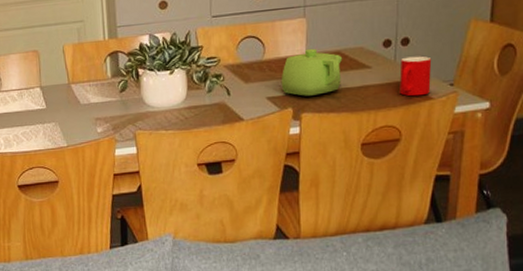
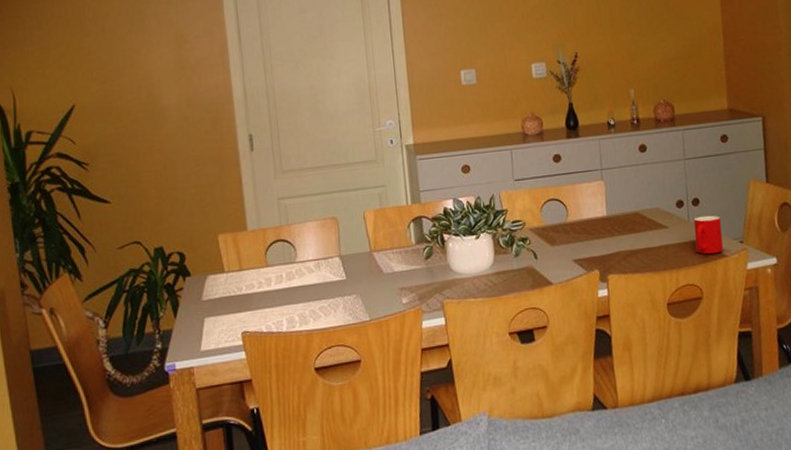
teapot: present [281,48,343,96] -> none [585,210,642,258]

